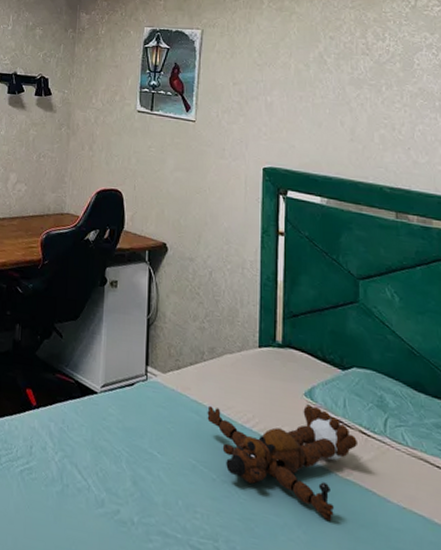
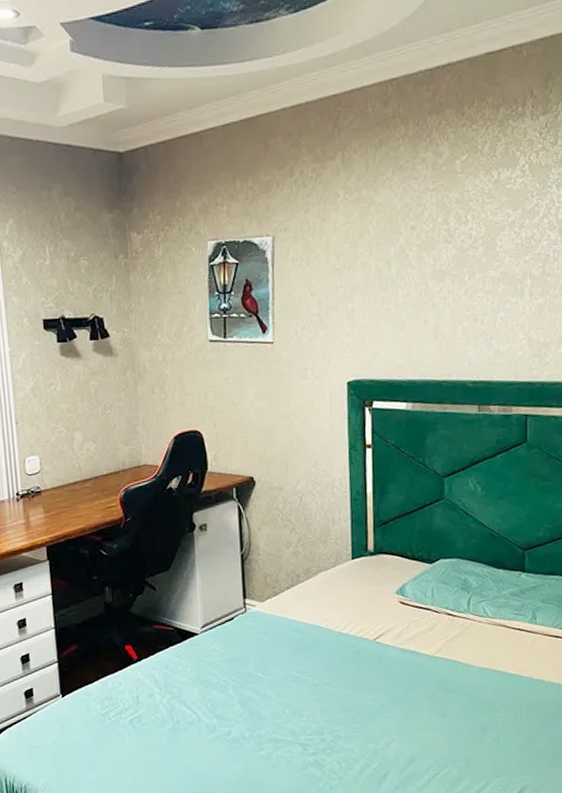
teddy bear: present [207,404,357,521] -> none [306,601,444,694]

